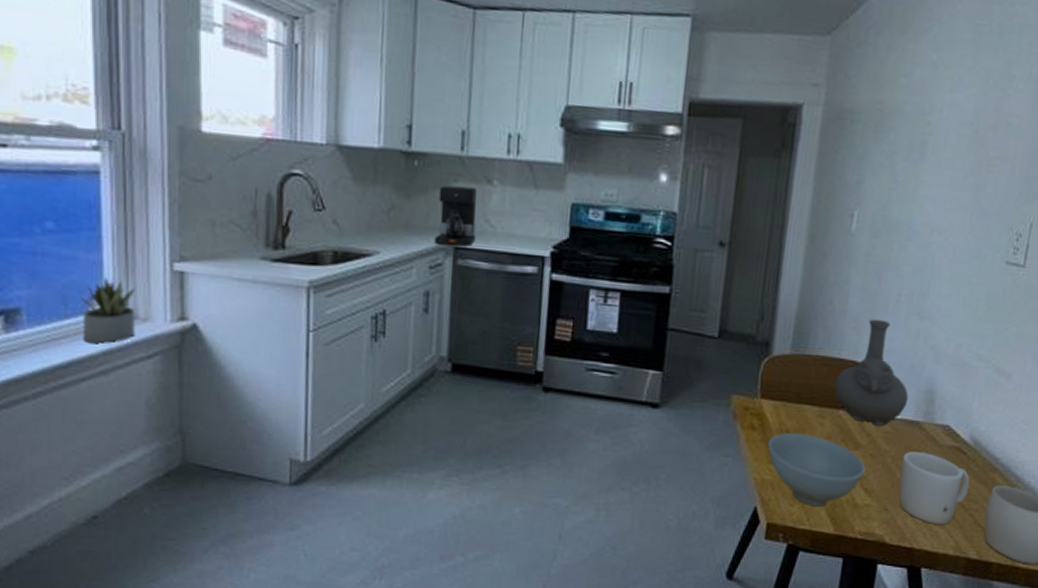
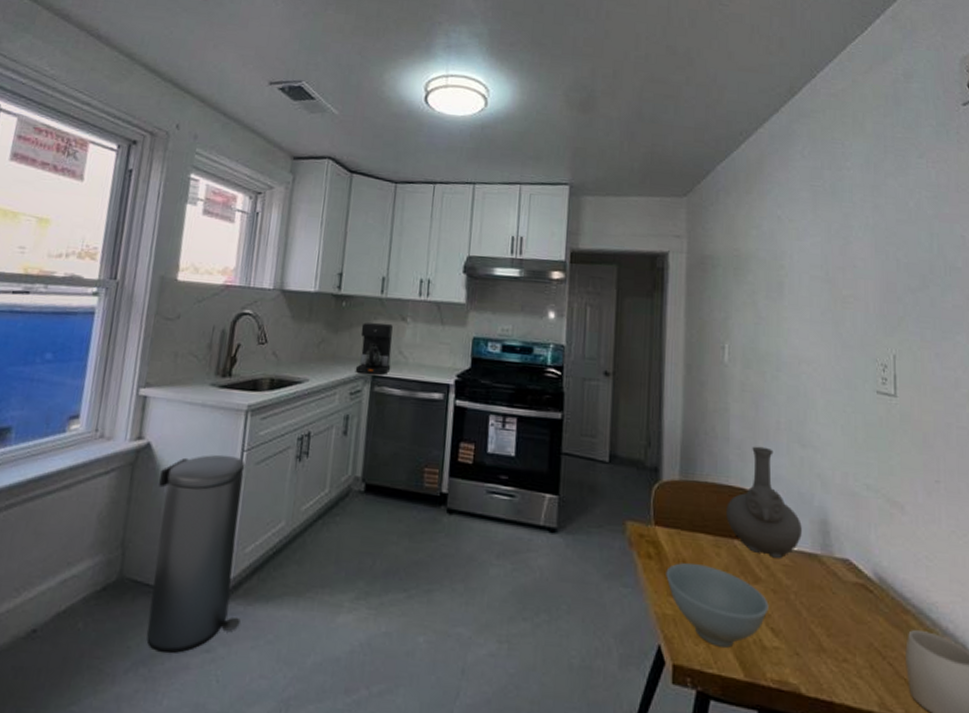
succulent plant: present [80,278,136,345] -> none [55,401,106,461]
pedal bin: none [214,335,324,532] -> present [146,454,246,653]
mug: present [898,451,971,525] -> none [806,587,883,675]

